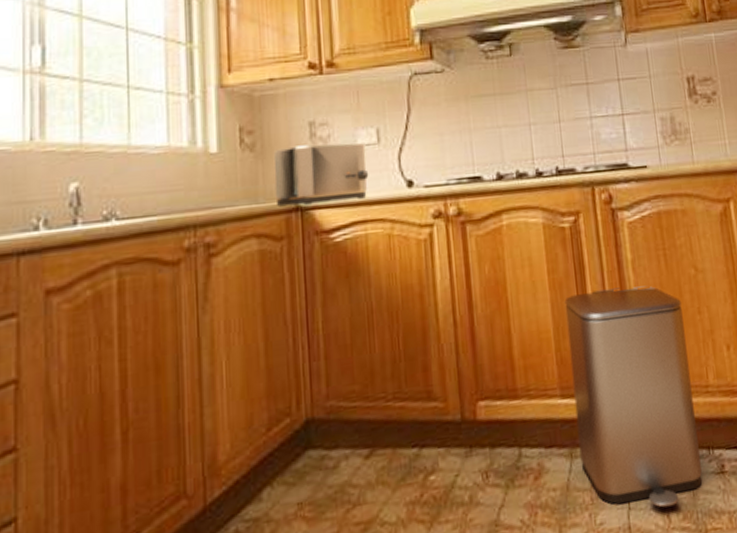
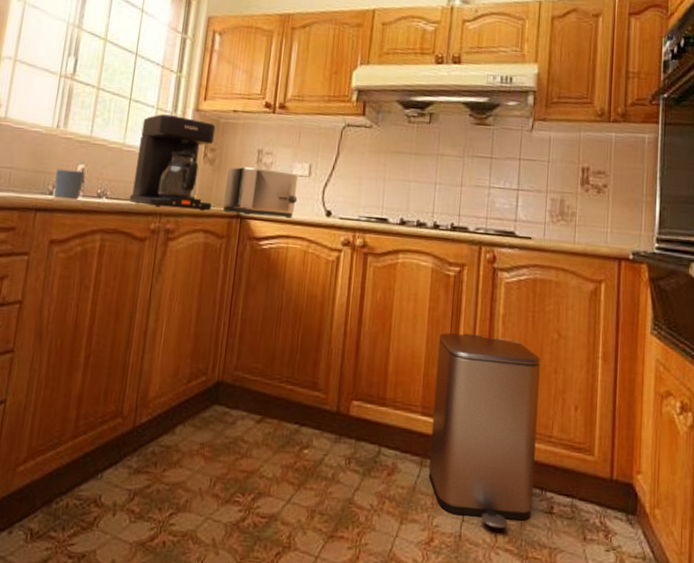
mug: none [40,191,80,235] -> present [53,169,84,201]
coffee maker: none [148,98,261,220] -> present [129,114,216,212]

